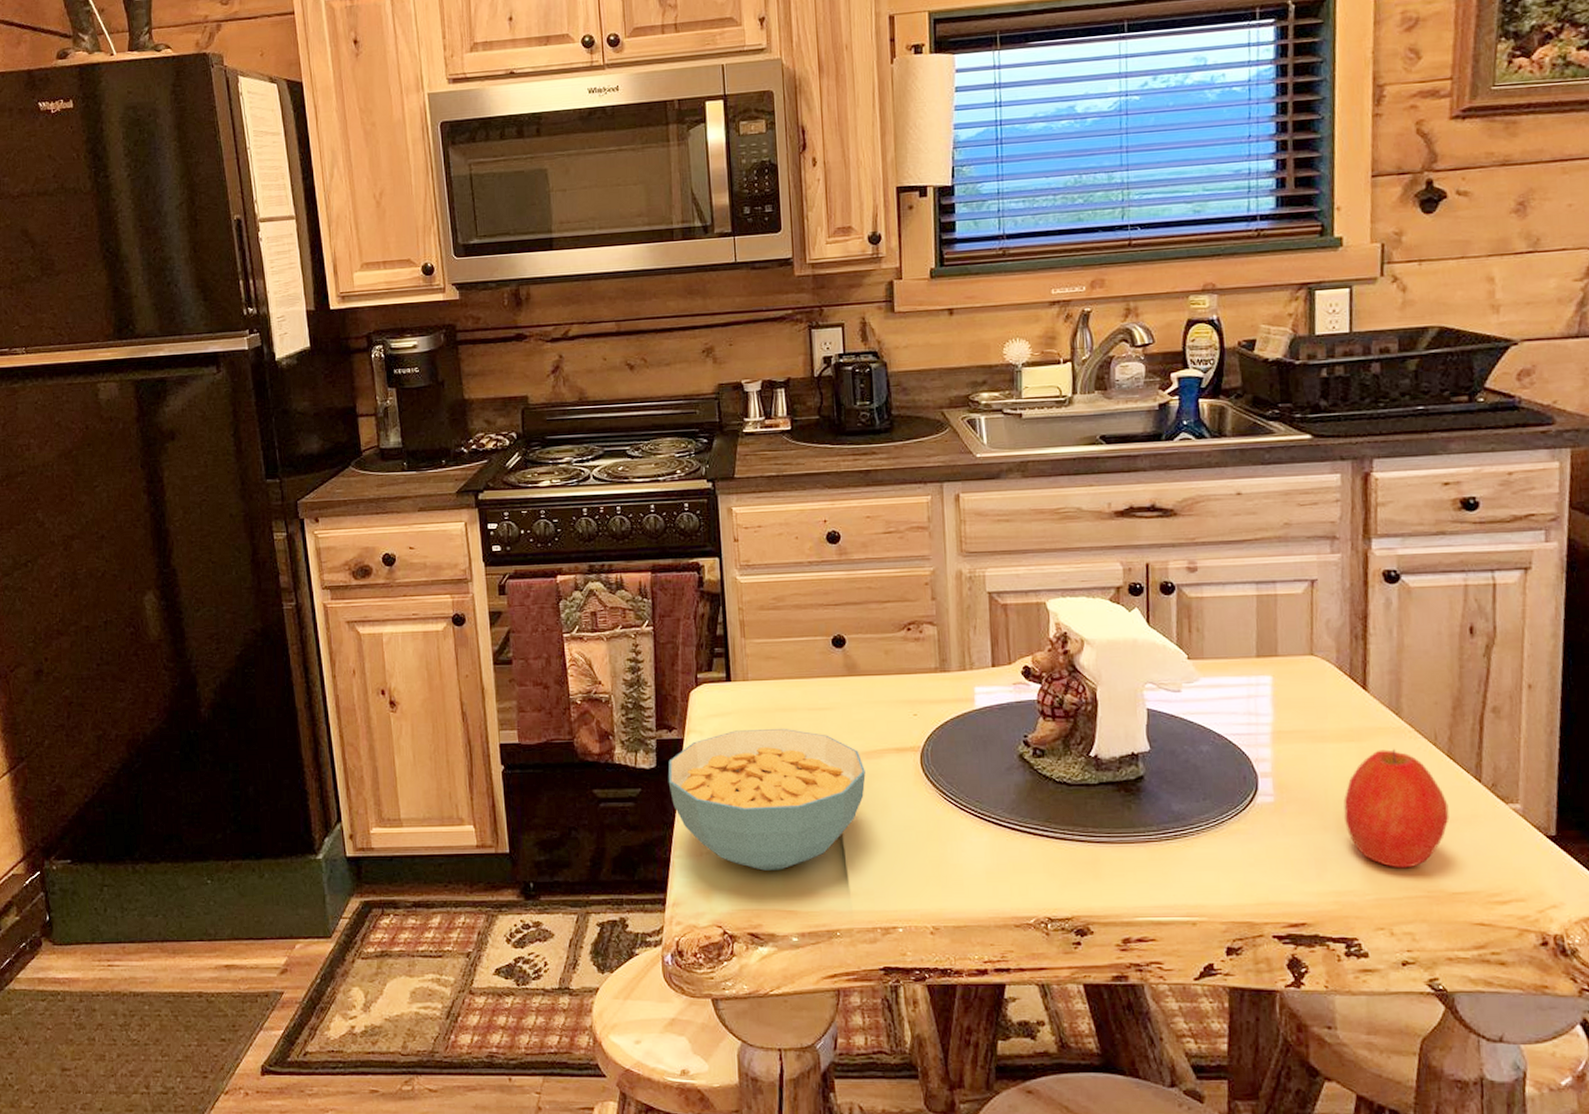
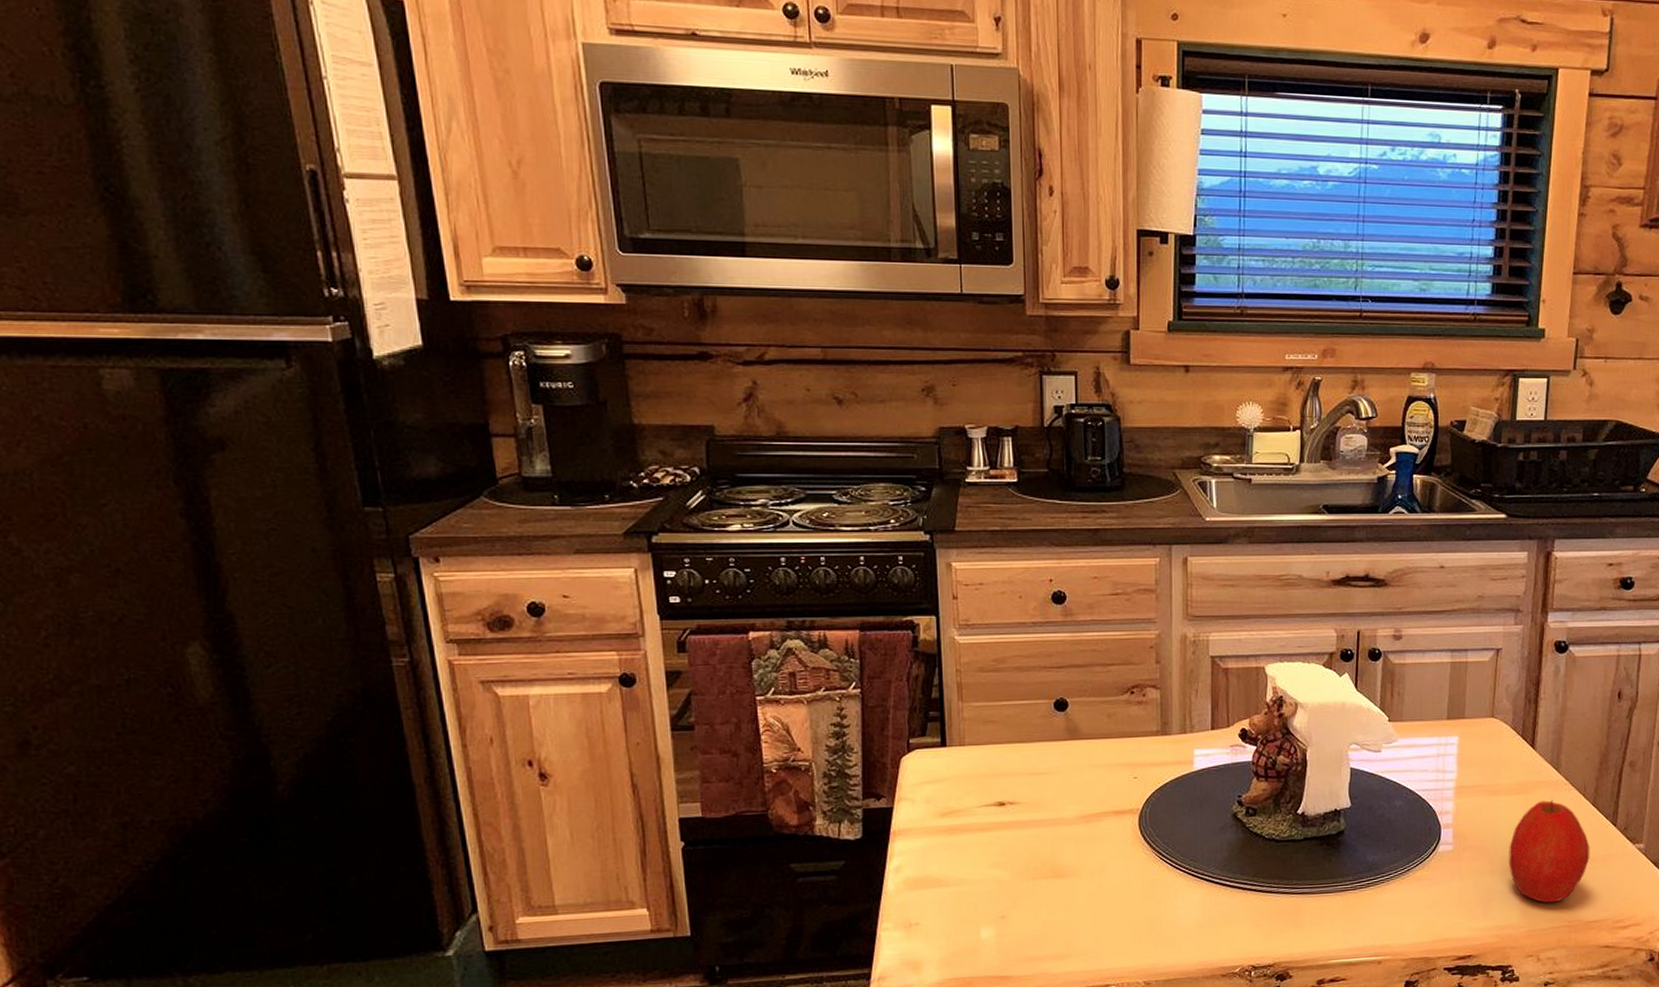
cereal bowl: present [668,728,866,871] -> none [875,793,1084,939]

